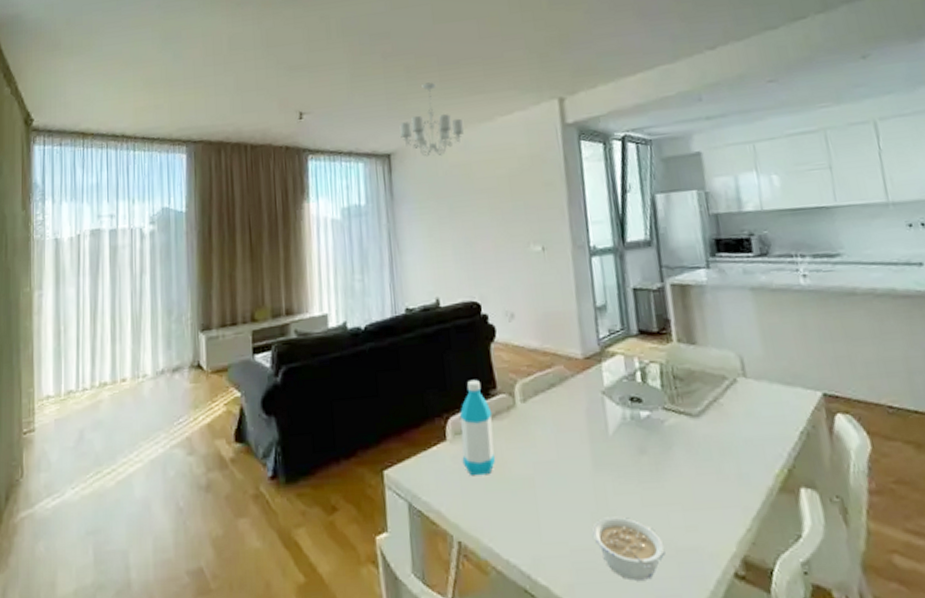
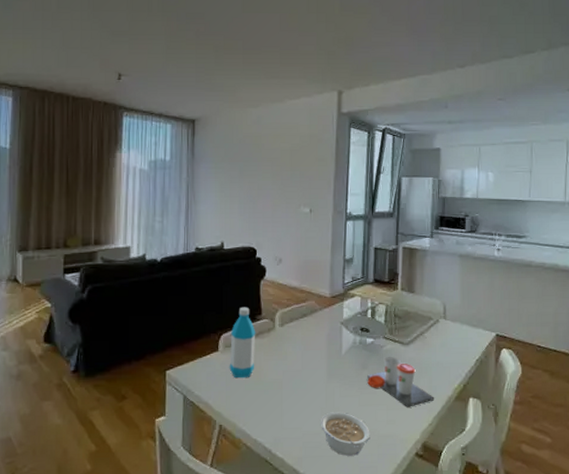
chandelier: present [399,82,465,157] -> none [205,63,259,127]
cup: none [648,433,749,506] -> present [367,356,435,408]

